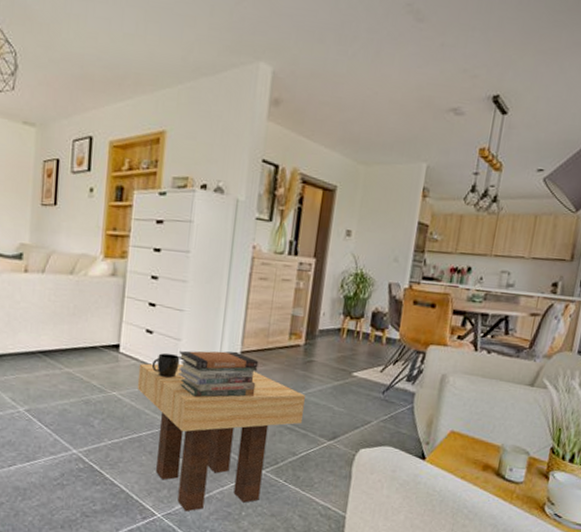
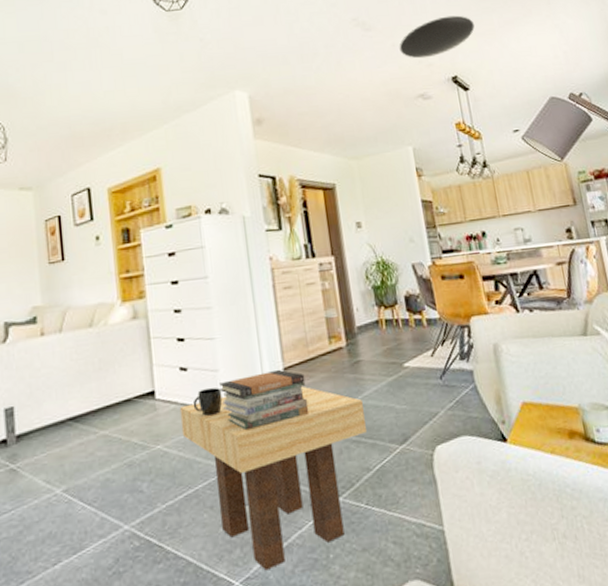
ceiling light: none [447,21,539,68] -> present [399,15,475,59]

